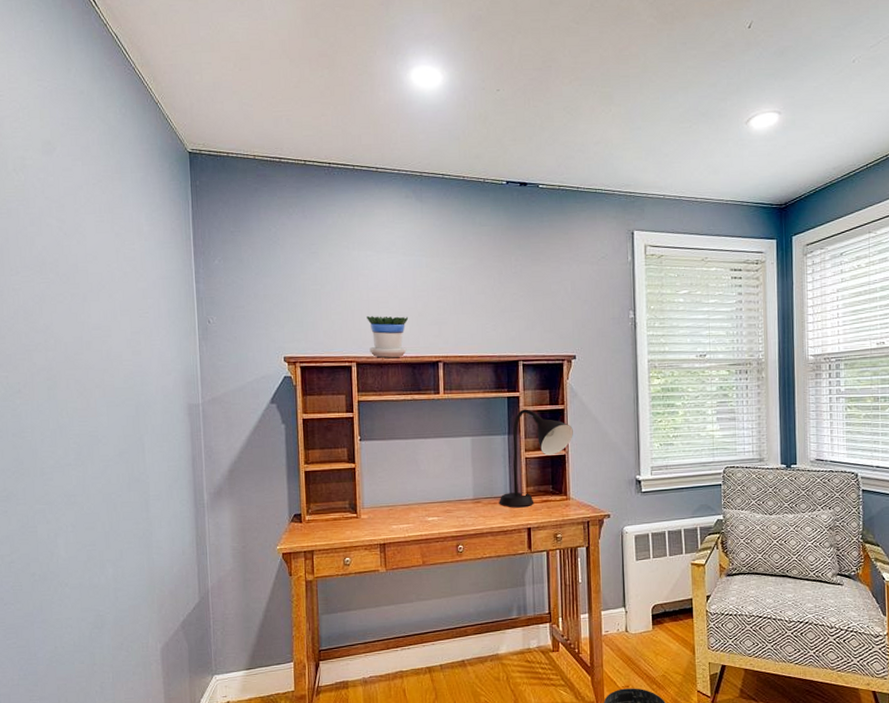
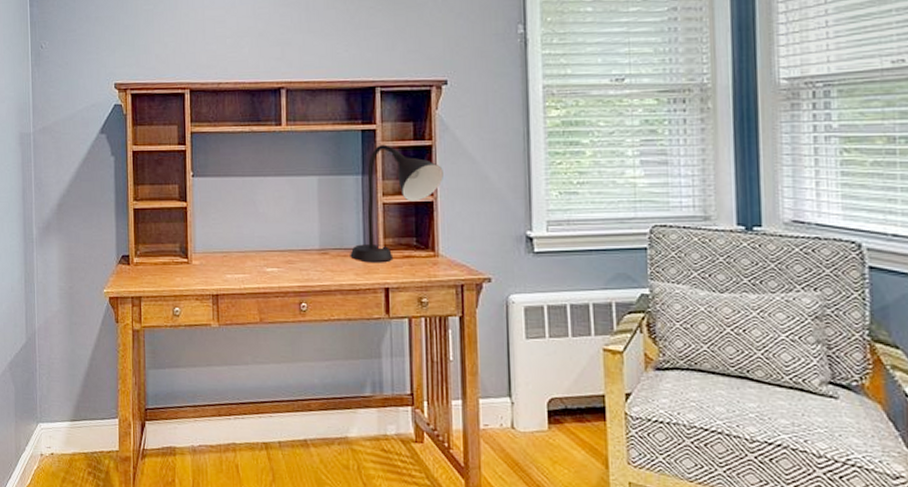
flowerpot: present [367,316,409,358] -> none [202,37,248,84]

